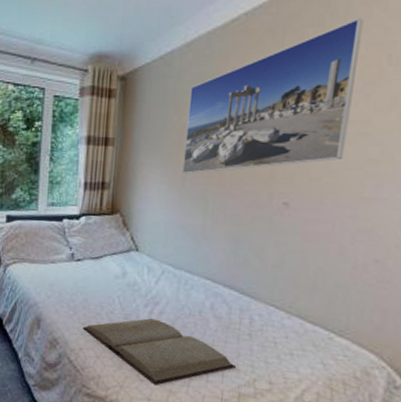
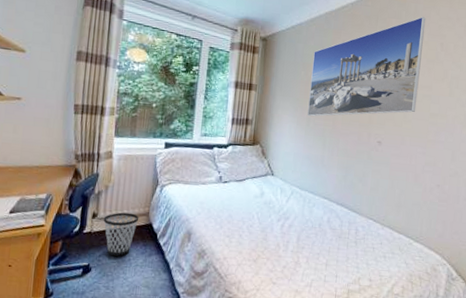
book: present [82,318,236,384] -> none [227,230,346,286]

